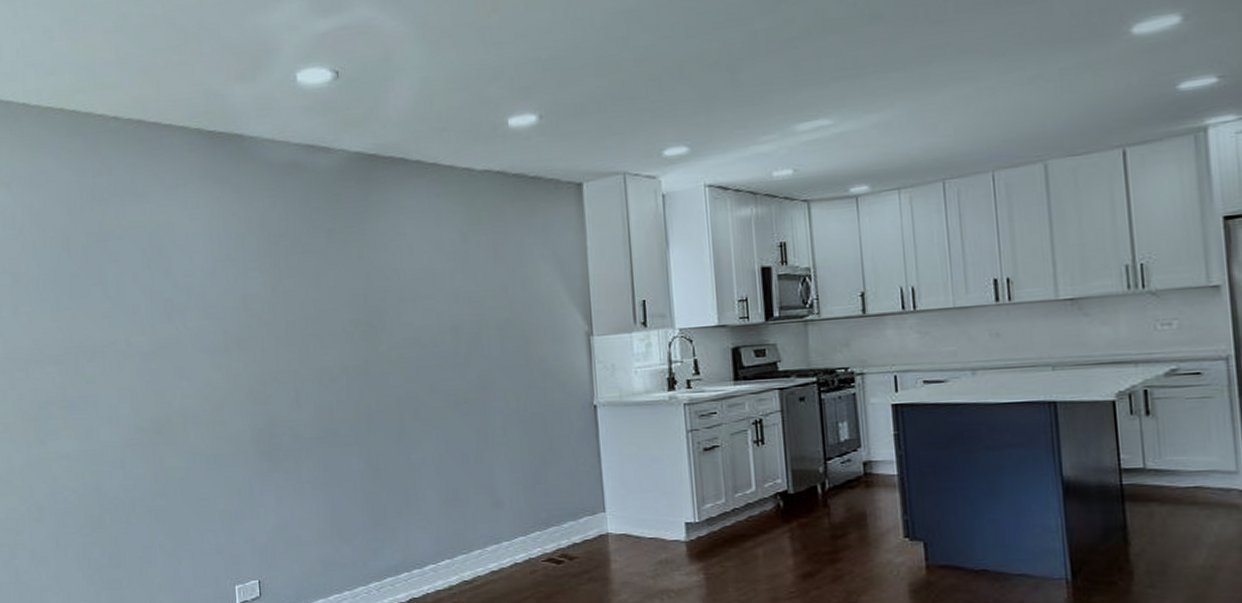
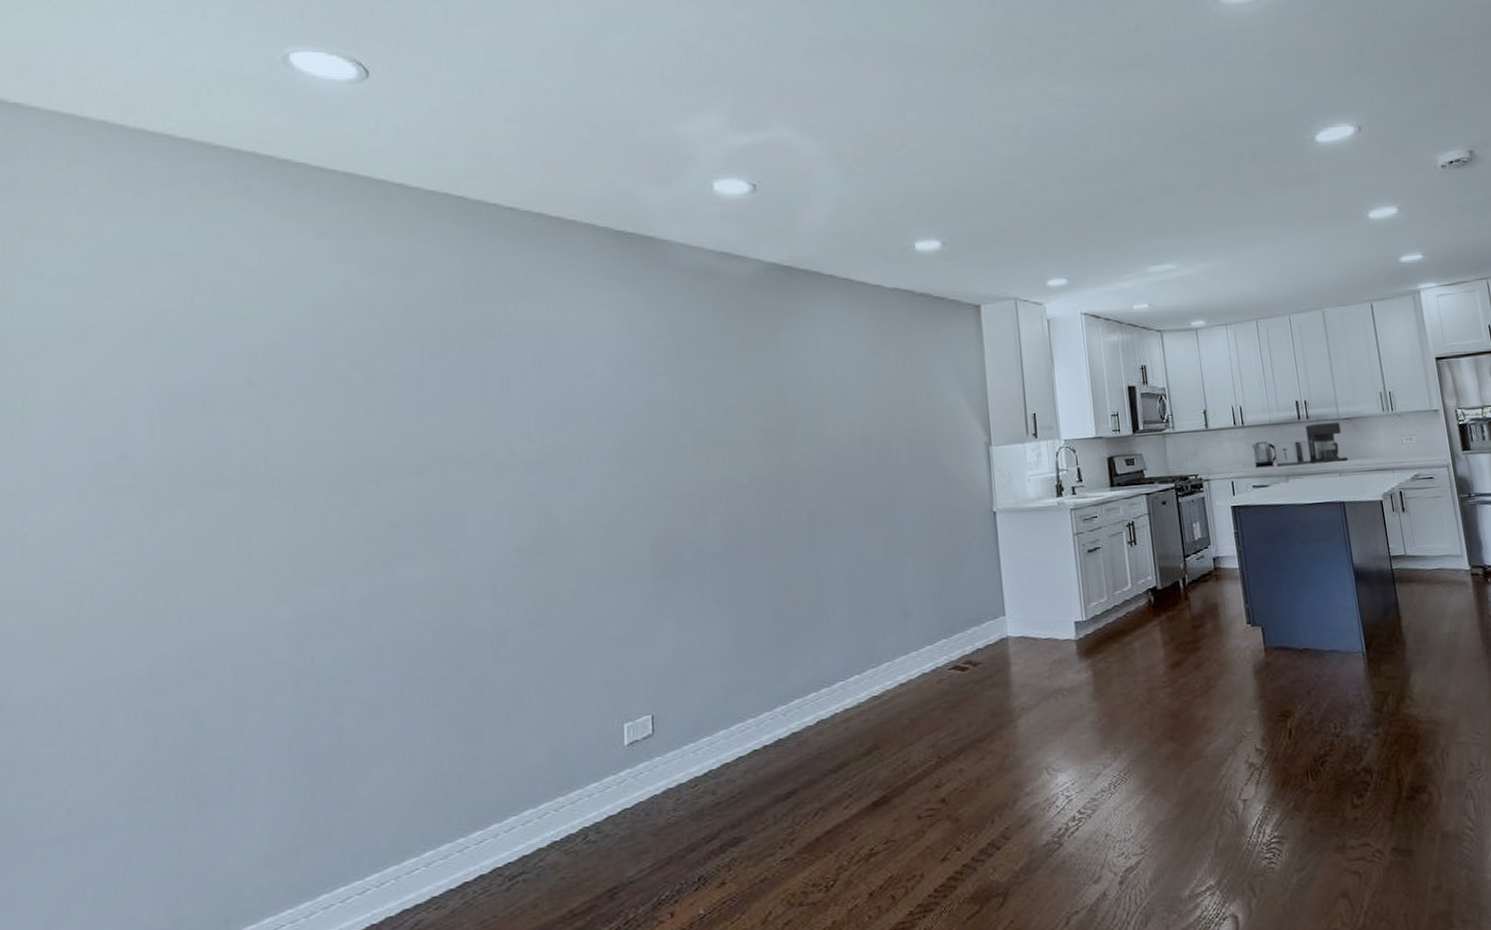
kettle: none [927,328,960,360] -> present [1252,441,1277,468]
toaster: none [956,327,1011,358] -> present [1273,440,1312,466]
coffee maker: none [1005,303,1068,357] -> present [1305,421,1349,465]

